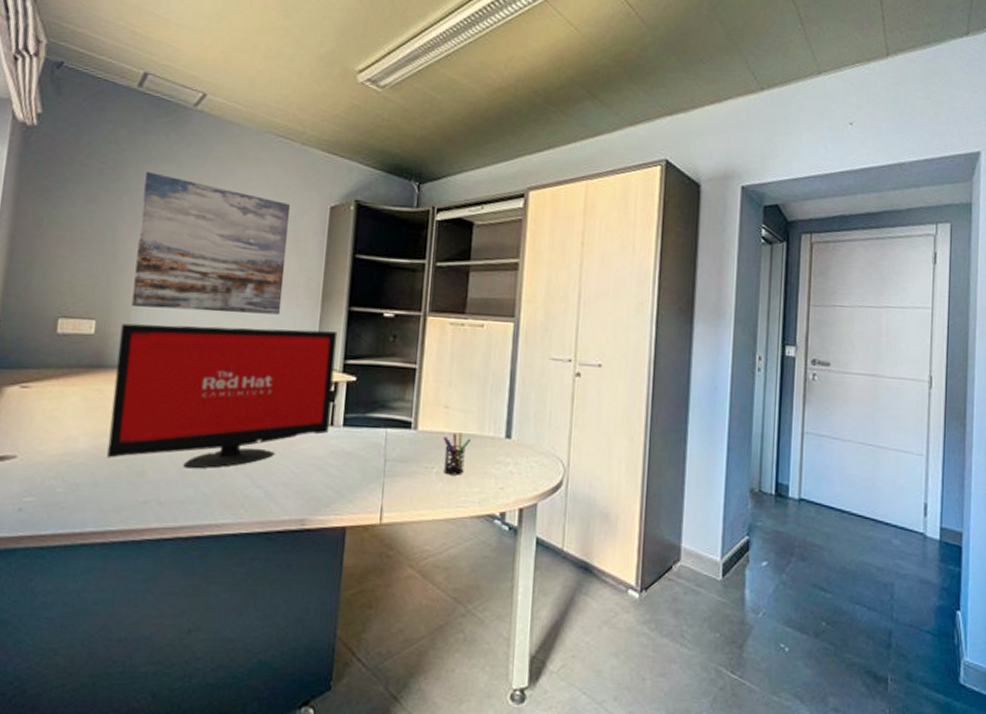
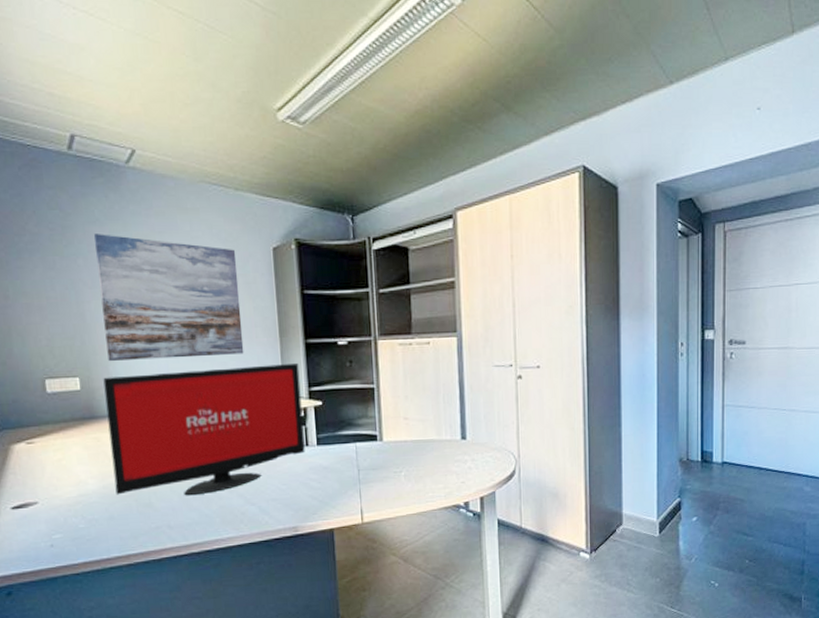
pen holder: present [443,433,471,475] -> none [406,439,431,476]

